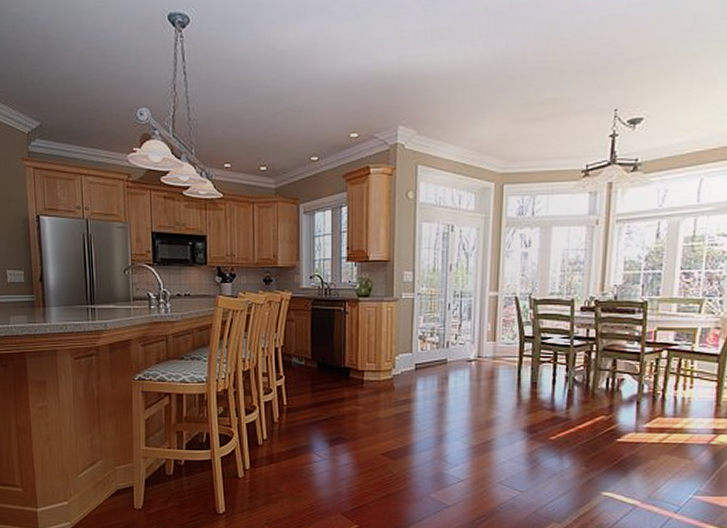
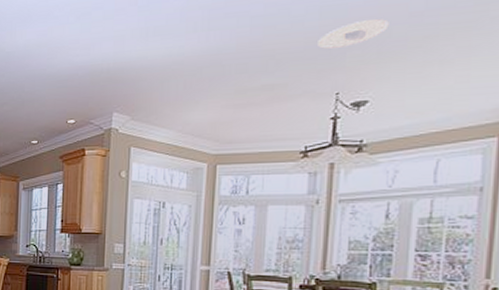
recessed light: none [599,31,662,62] -> present [318,18,389,49]

